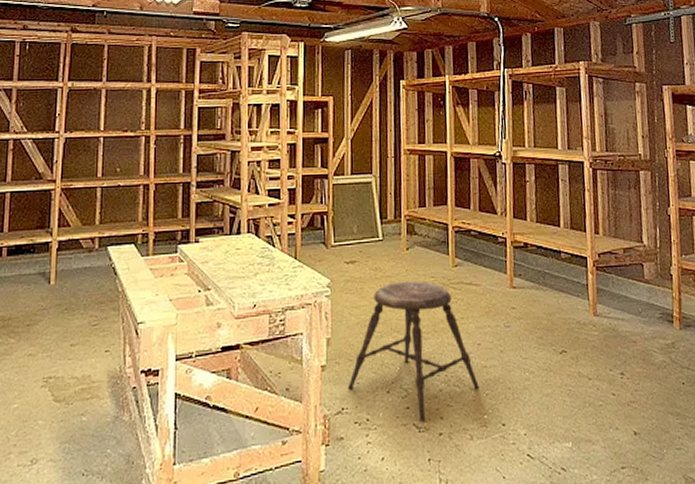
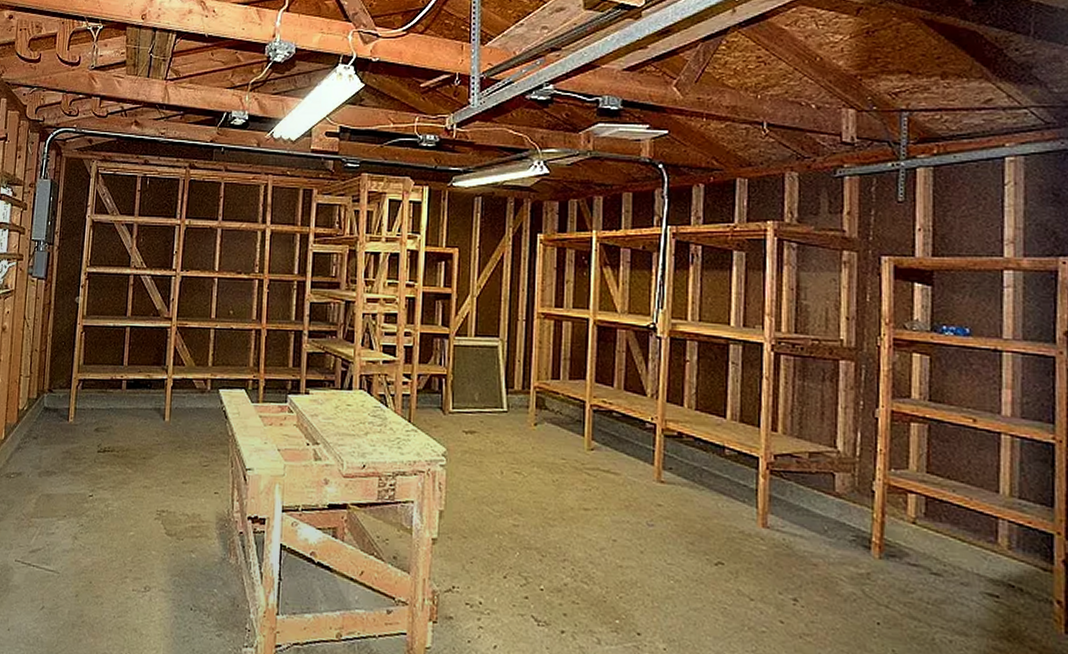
stool: present [347,281,479,421] -> none [460,459,611,615]

